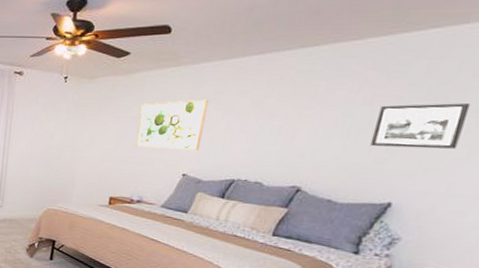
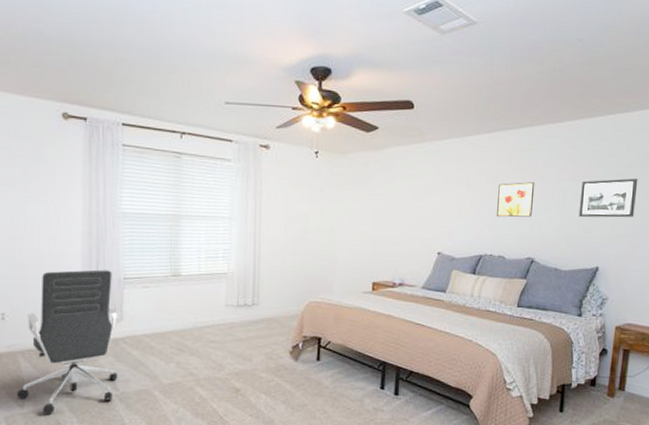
wall art: present [135,99,209,150] -> none [392,176,454,228]
wall art: none [256,106,313,144] -> present [496,182,535,218]

